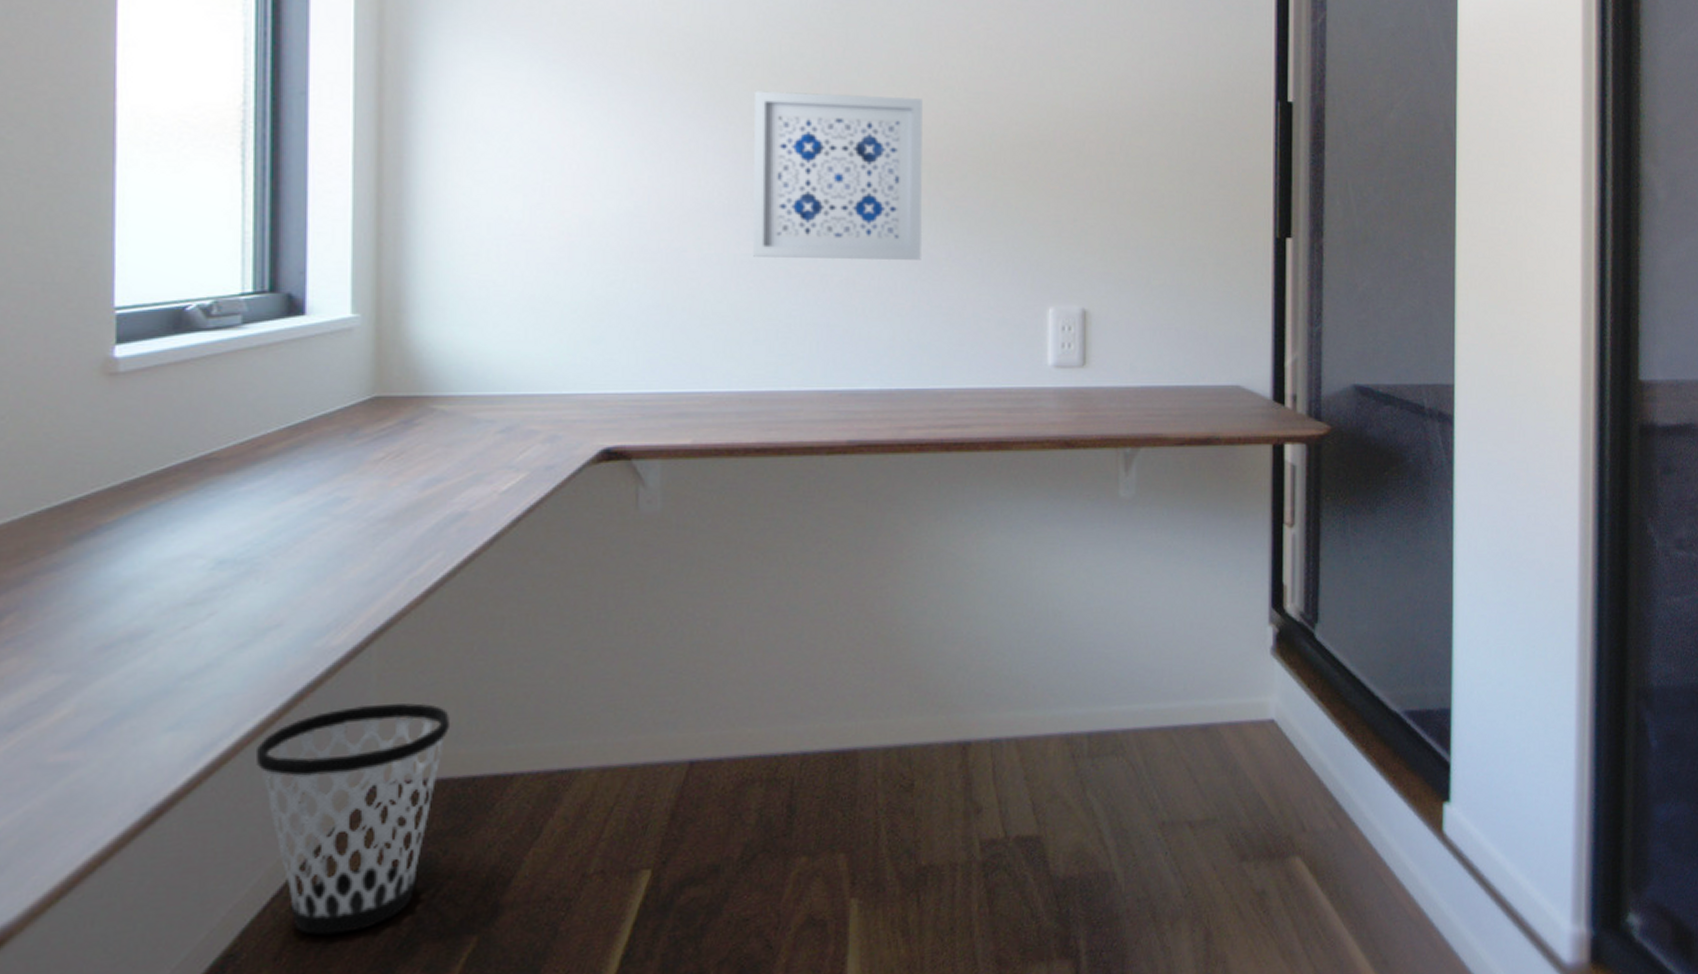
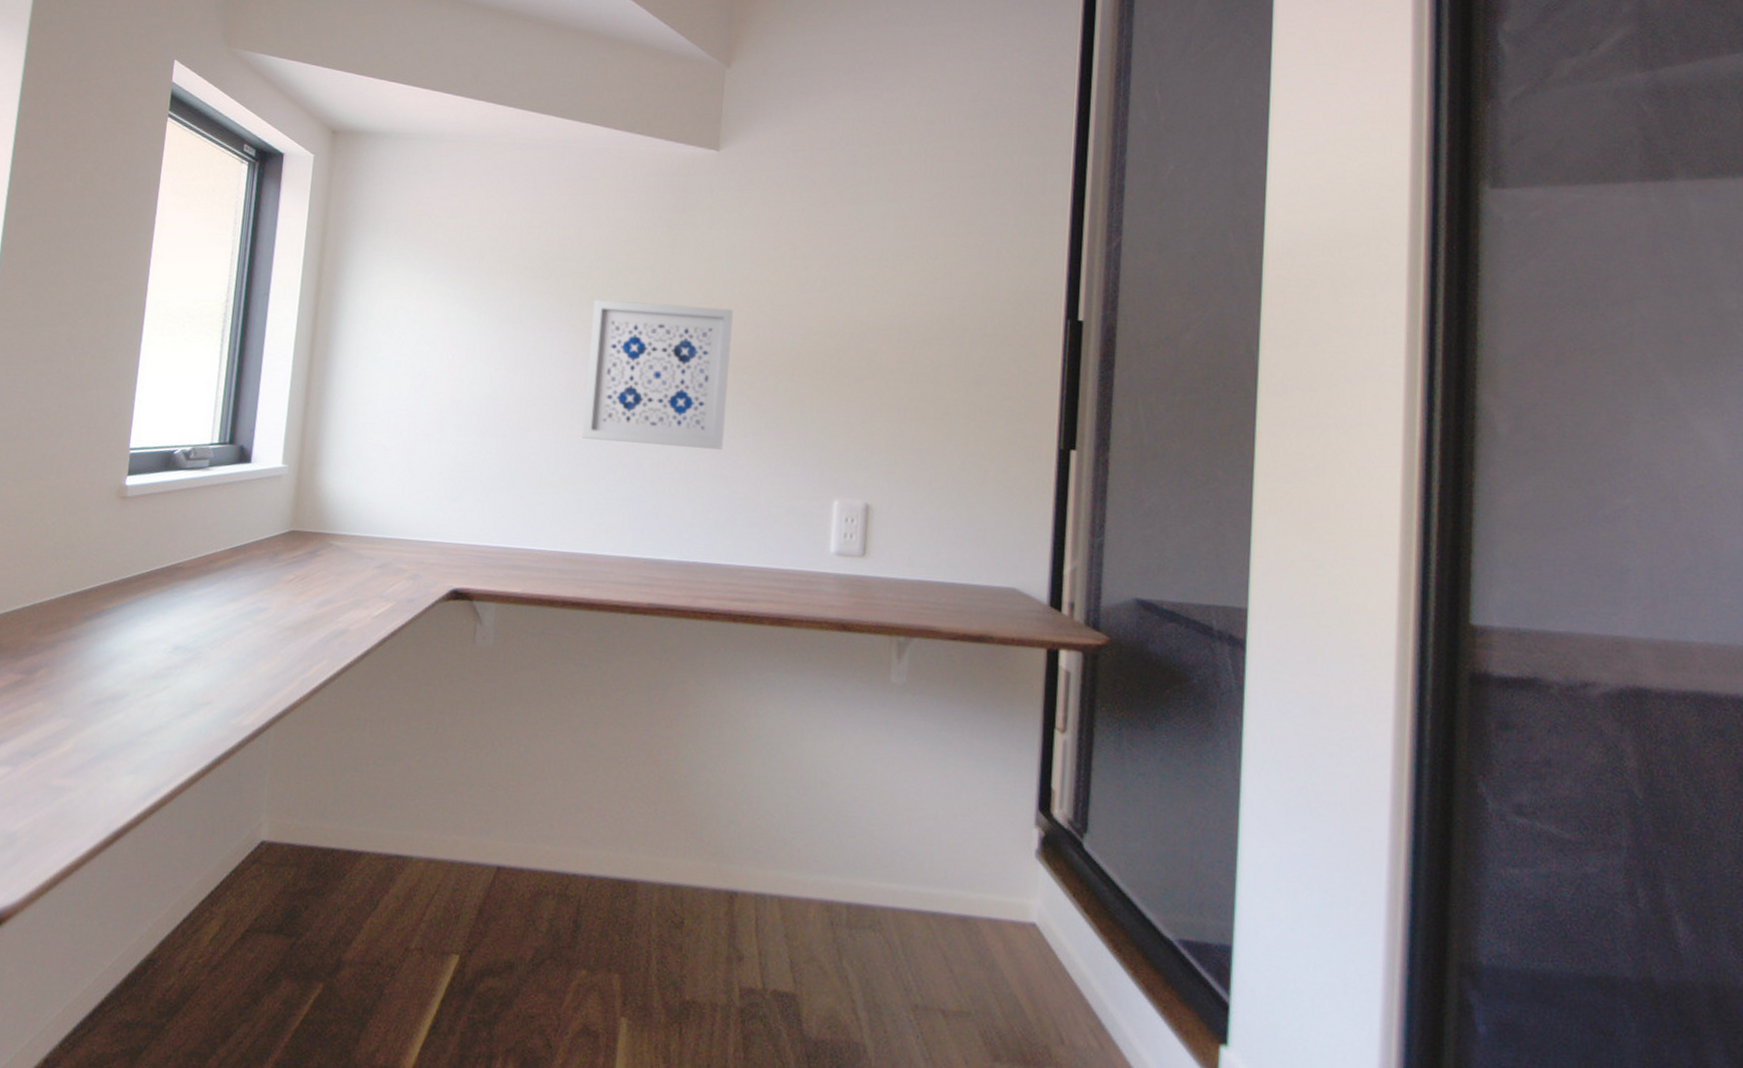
wastebasket: present [257,703,449,936] -> none [184,775,320,960]

